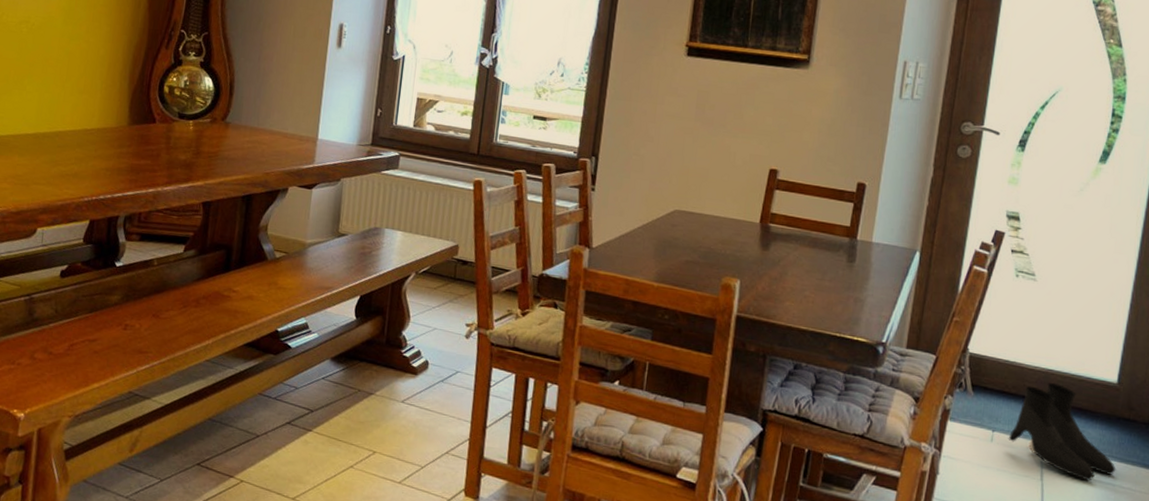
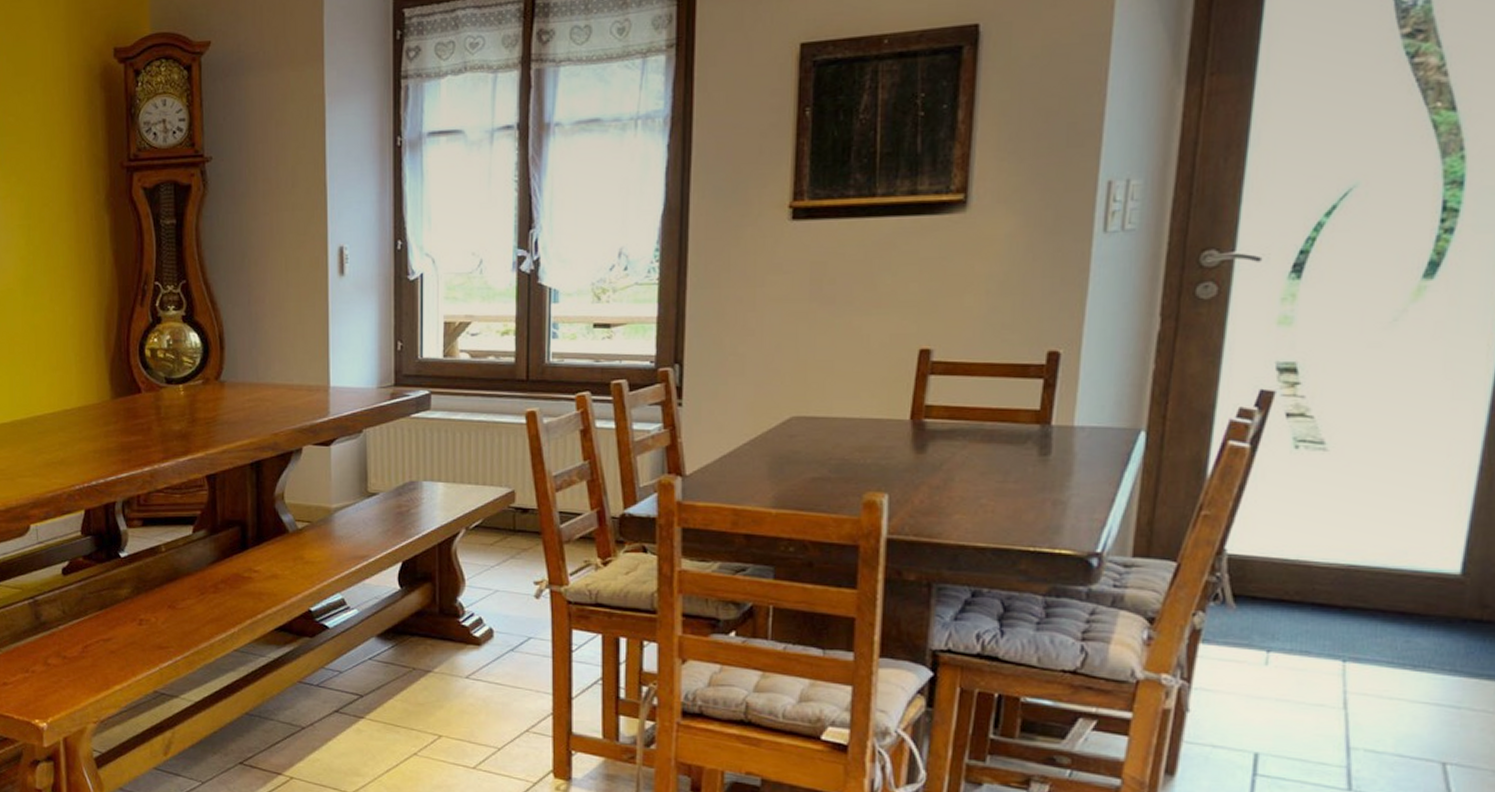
boots: present [1008,383,1116,481] -> none [1291,583,1462,705]

